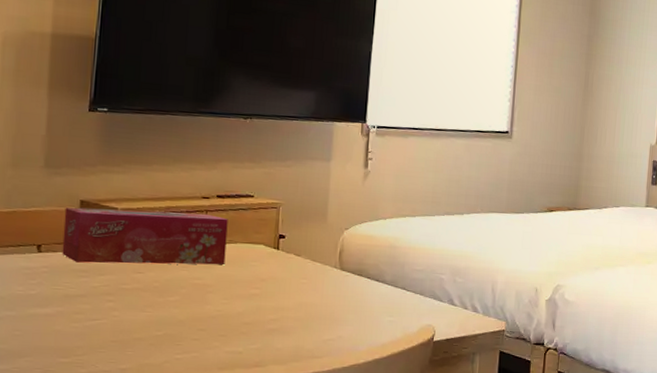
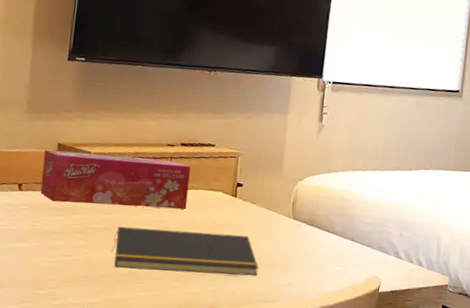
notepad: none [143,285,305,332] -> present [111,226,259,277]

